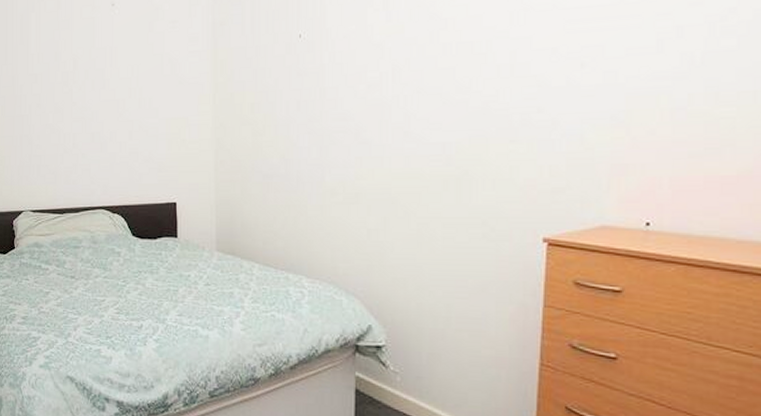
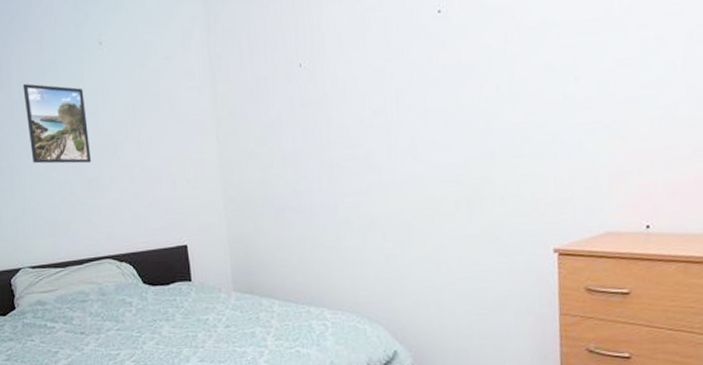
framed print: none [39,39,95,118] -> present [22,83,91,164]

